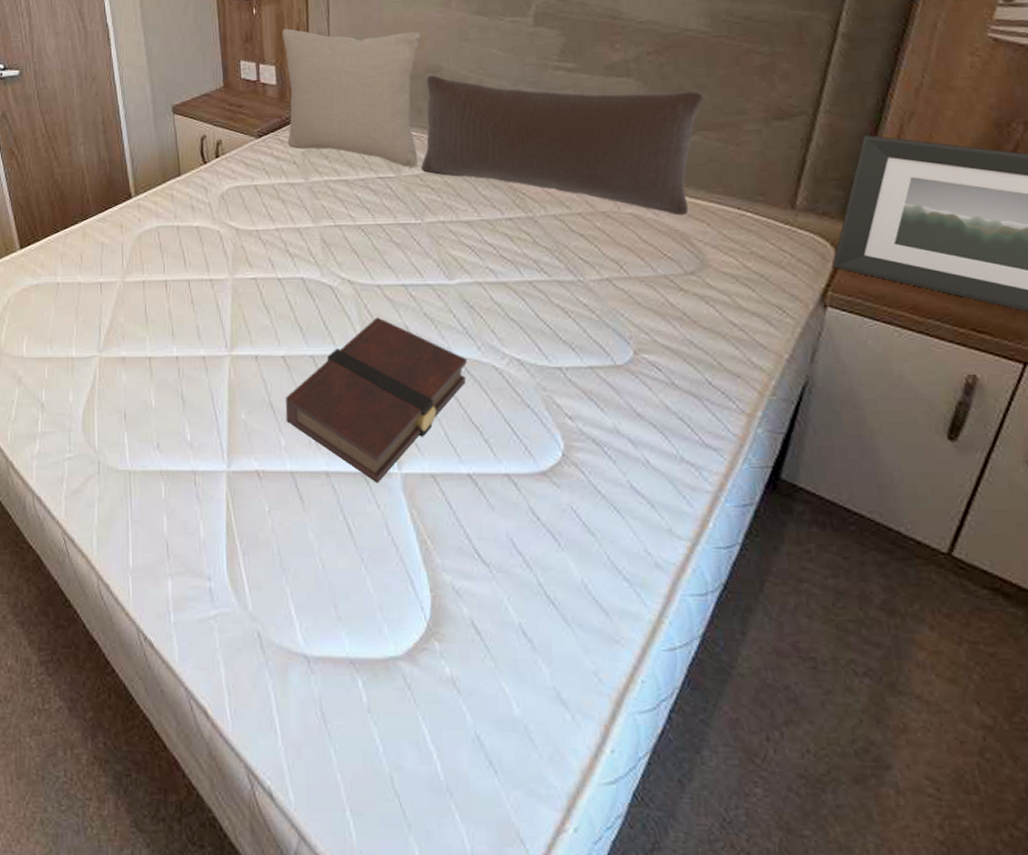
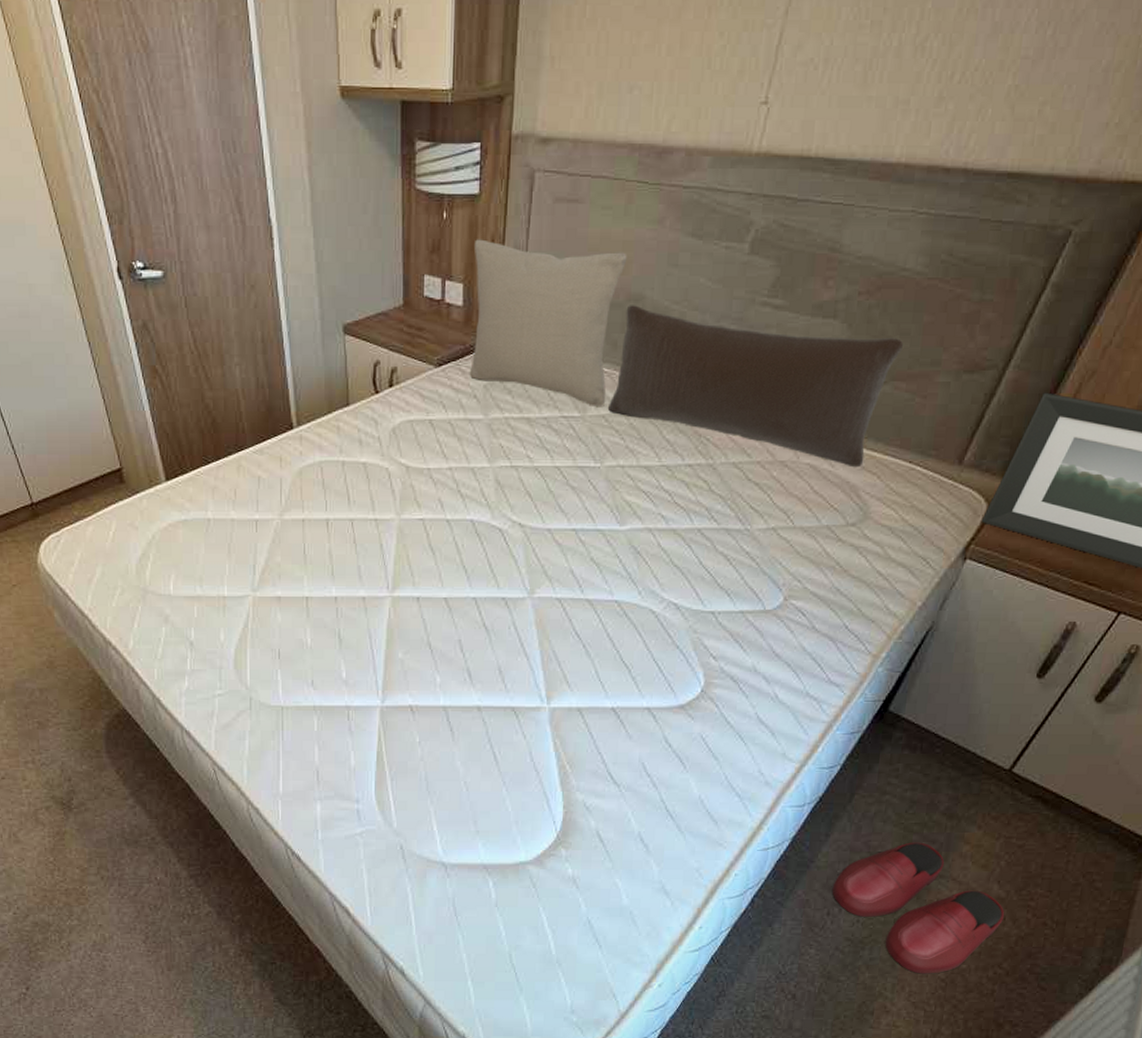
book: present [285,317,468,484] -> none [443,561,627,717]
slippers: none [764,645,1000,833] -> present [832,842,1005,974]

